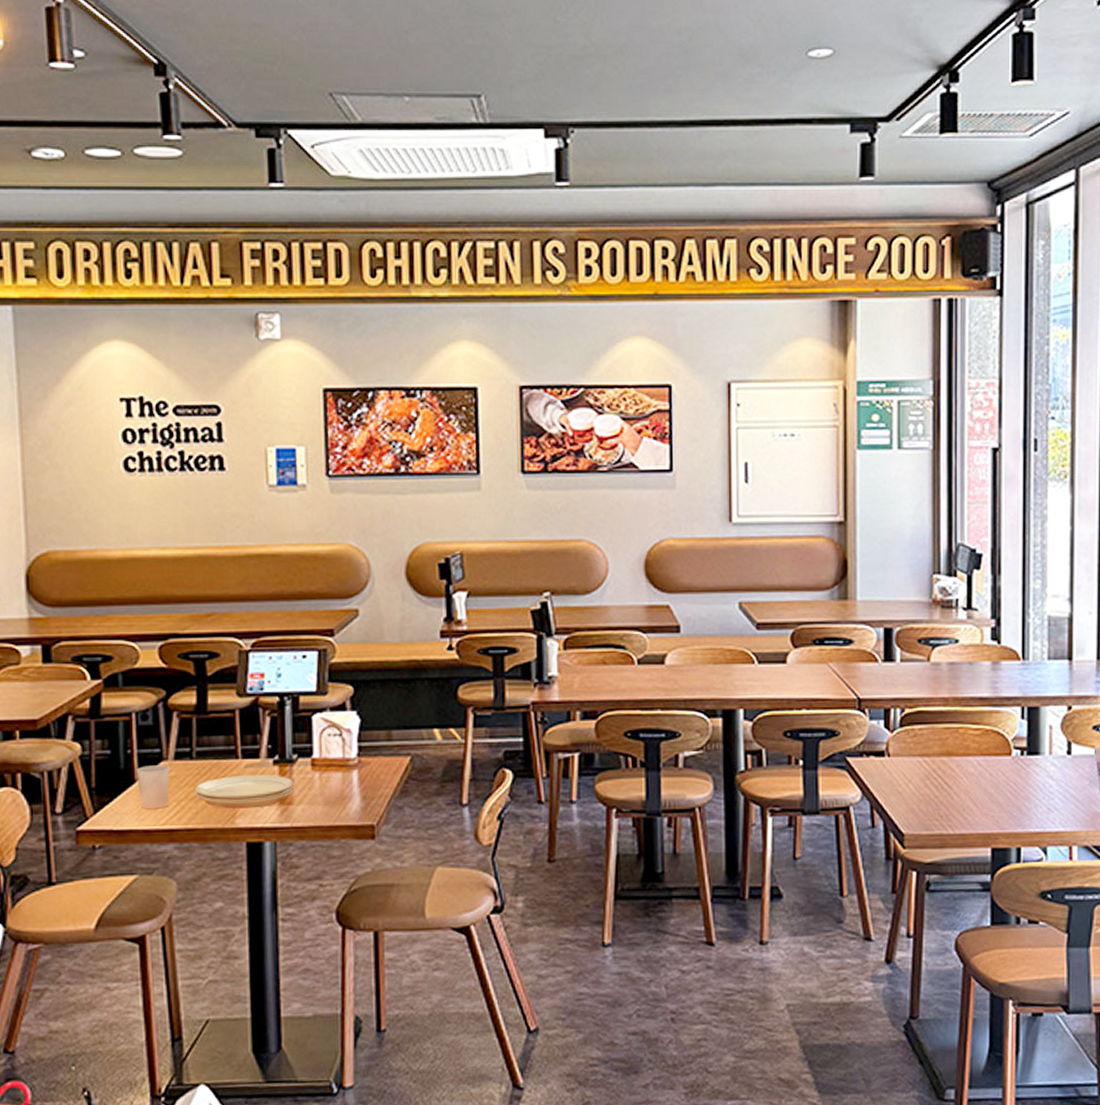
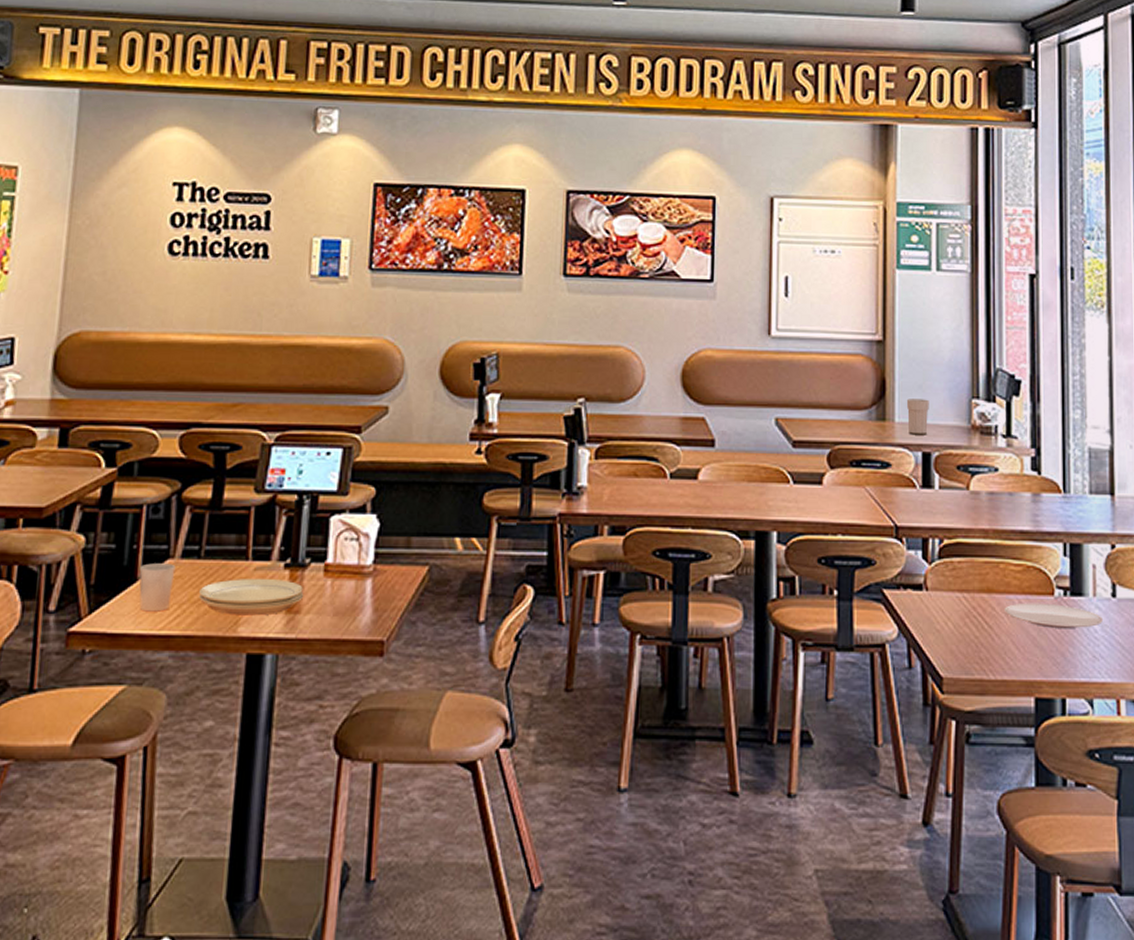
cup: none [868,577,891,612] -> present [906,399,929,435]
plate: none [964,763,1058,786] -> present [1005,603,1103,629]

